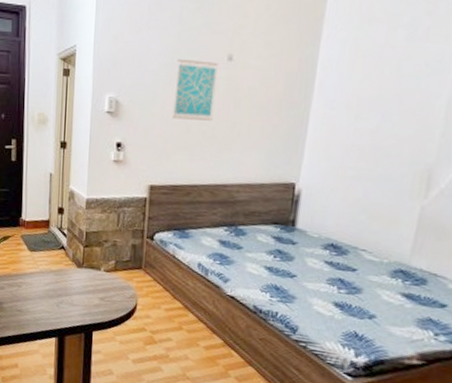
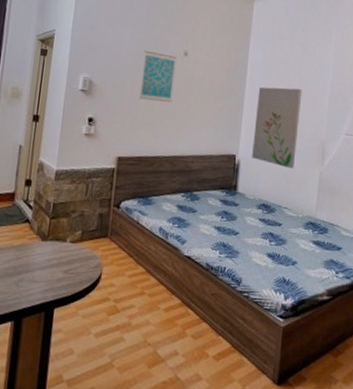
wall art: none [318,92,402,202] -> present [252,87,303,169]

